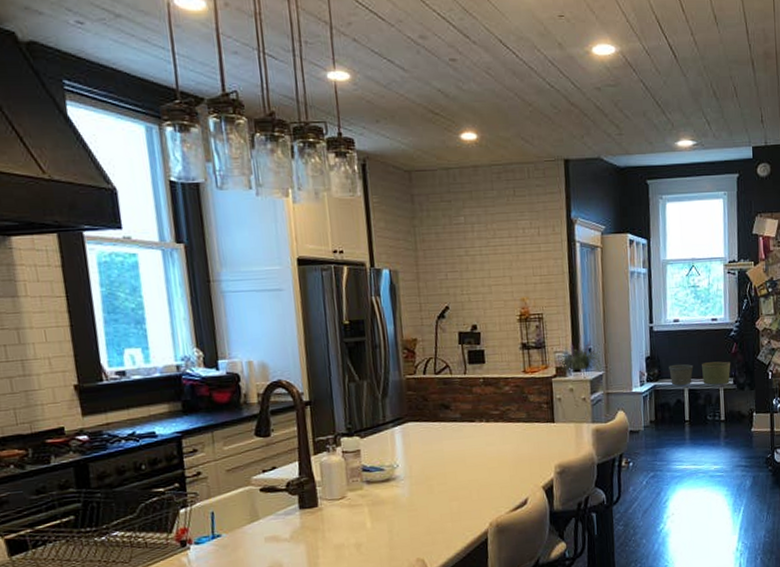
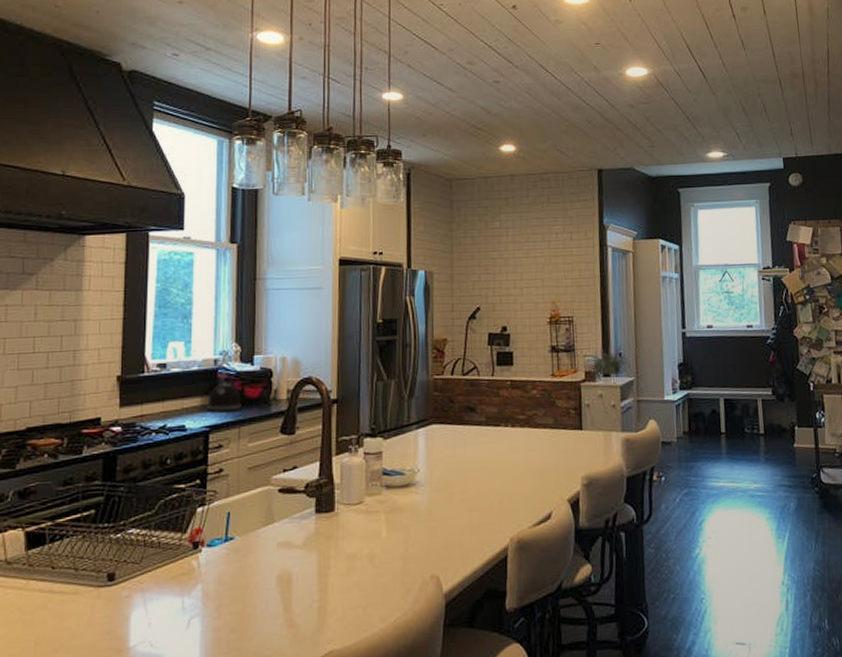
kettle: none [175,377,212,418] -> present [207,371,242,413]
basket: present [669,364,694,386] -> none [702,371,729,395]
basket: present [702,361,731,385] -> none [738,370,769,396]

